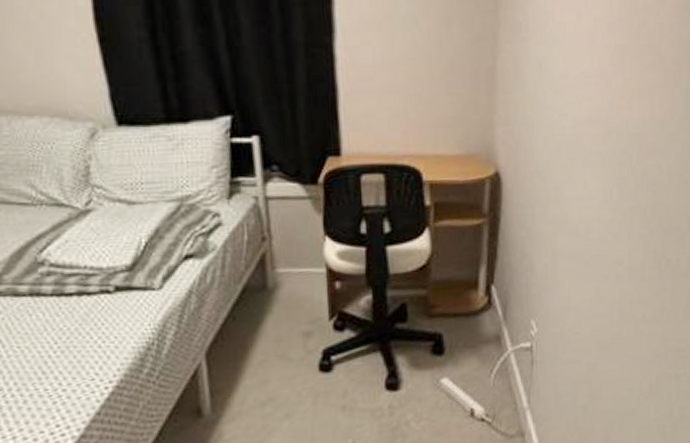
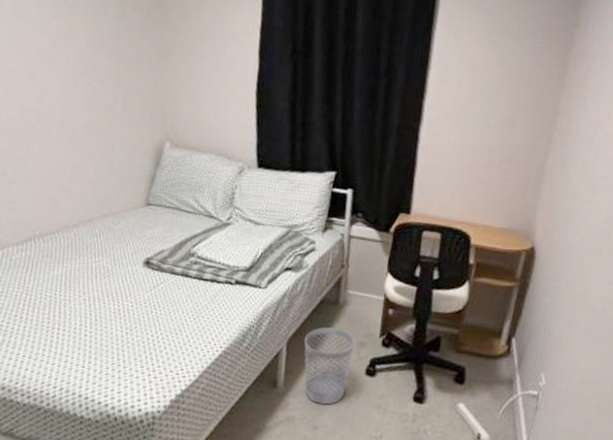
wastebasket: none [229,320,299,424] -> present [304,327,355,405]

